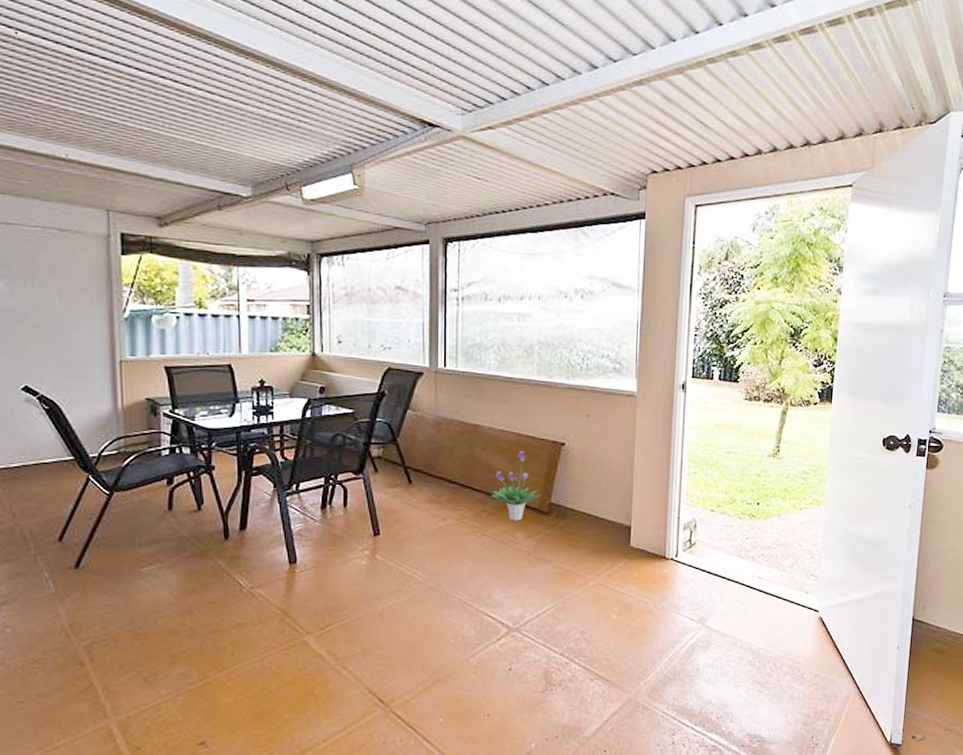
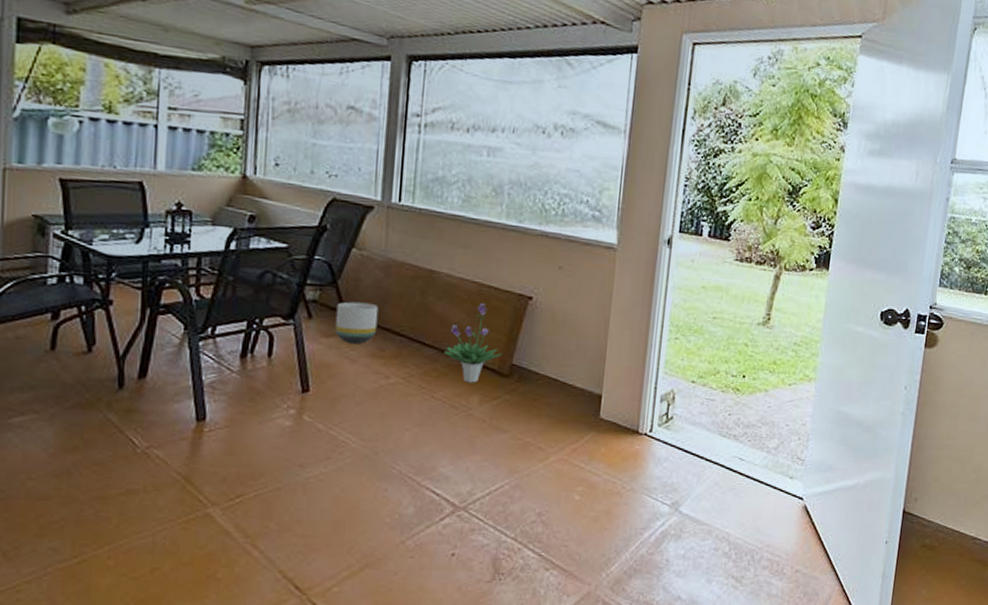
planter: none [398,456,433,493] -> present [335,301,379,345]

